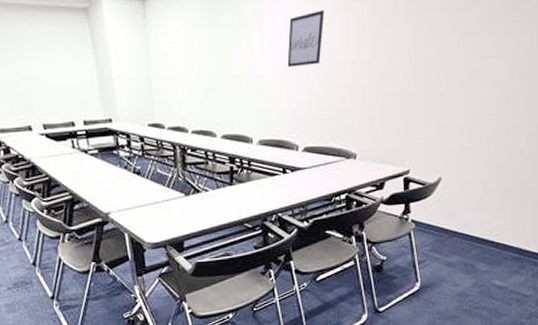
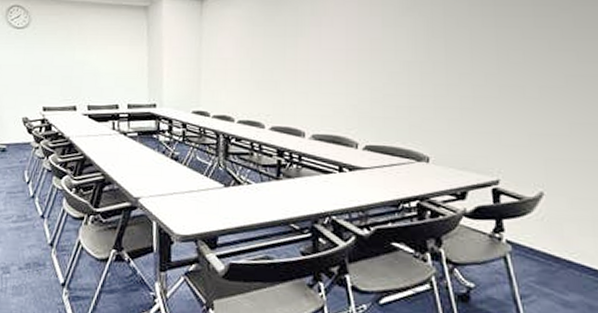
wall art: present [287,10,325,67] -> none [347,13,389,64]

